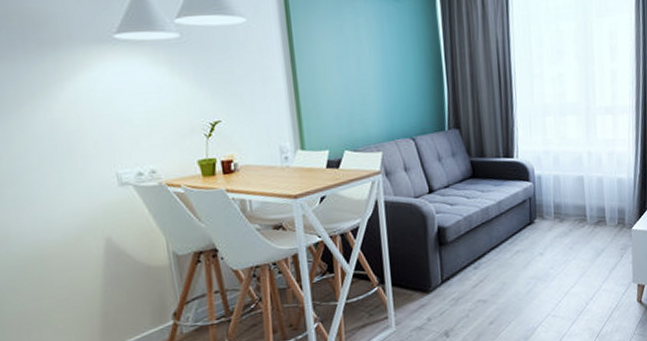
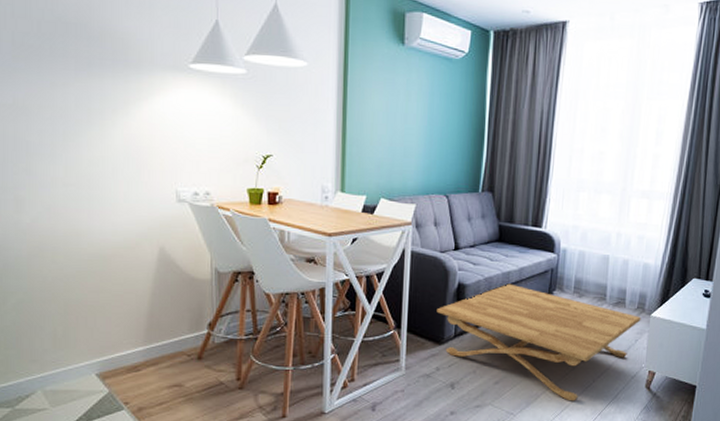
coffee table: none [419,219,623,329] -> present [436,283,641,401]

